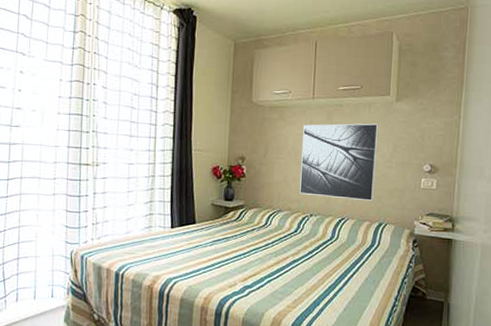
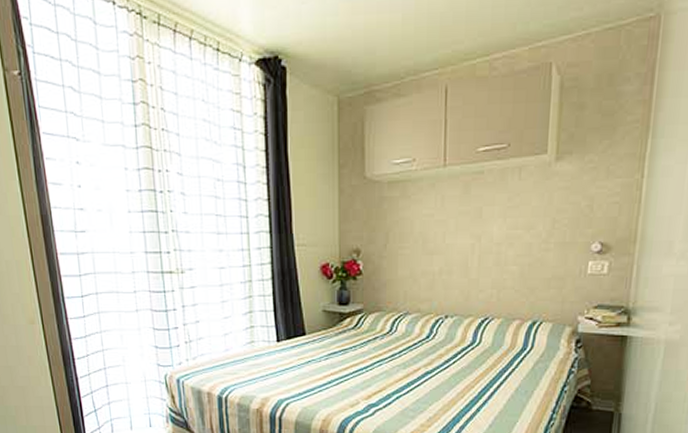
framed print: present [300,123,378,201] -> none [431,193,531,294]

